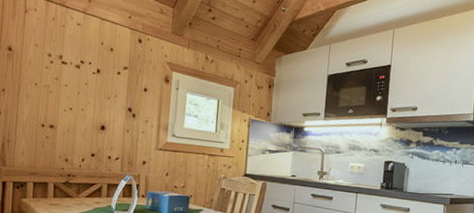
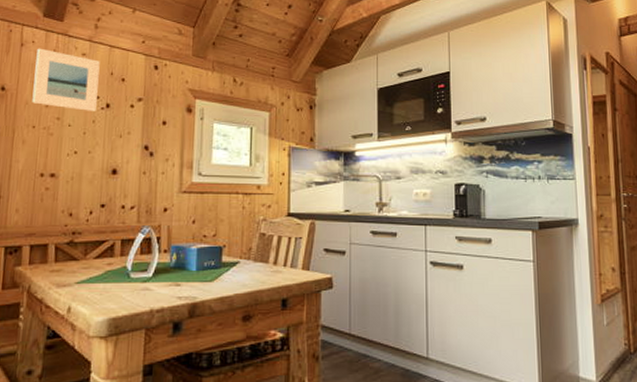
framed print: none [34,15,92,75] -> present [32,48,100,111]

